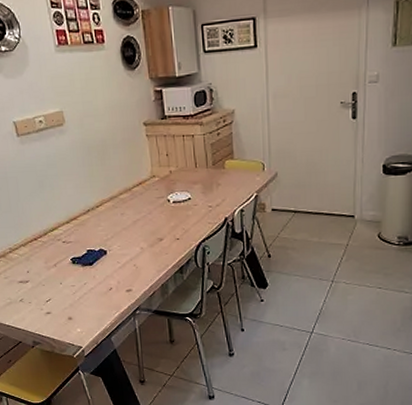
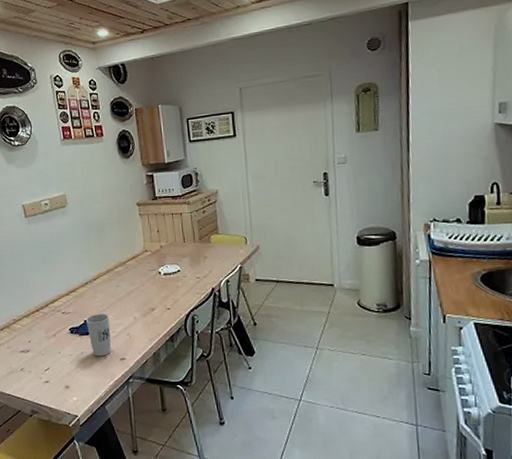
cup: none [88,242,116,288] -> present [85,313,111,357]

